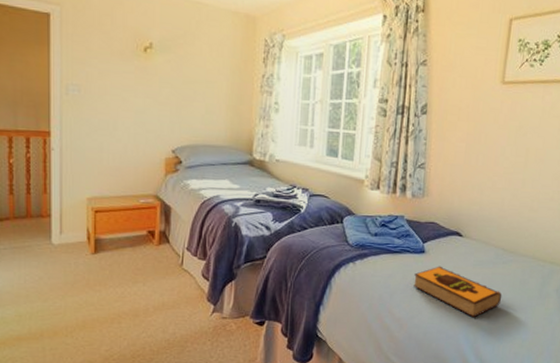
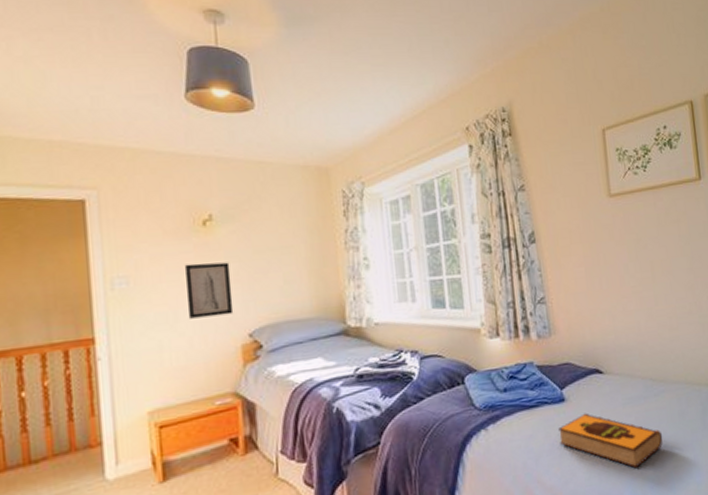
wall art: none [125,83,163,131] -> present [184,262,234,319]

